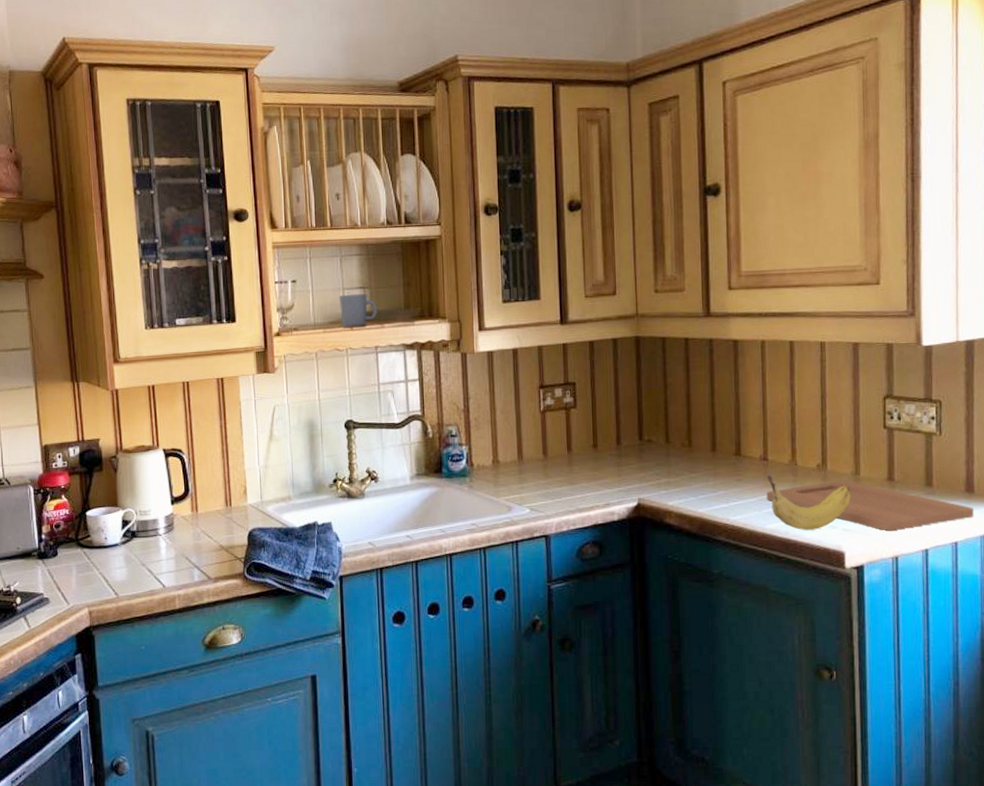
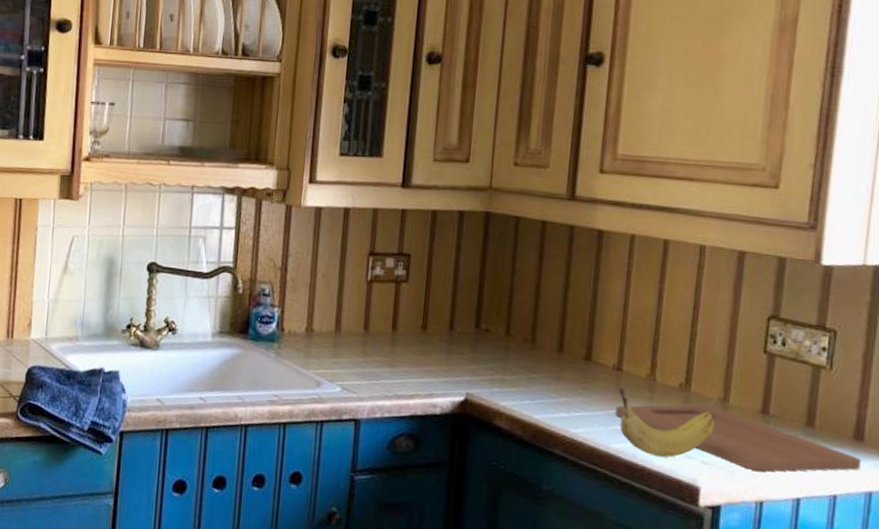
mug: present [339,293,378,329] -> none [158,125,200,164]

